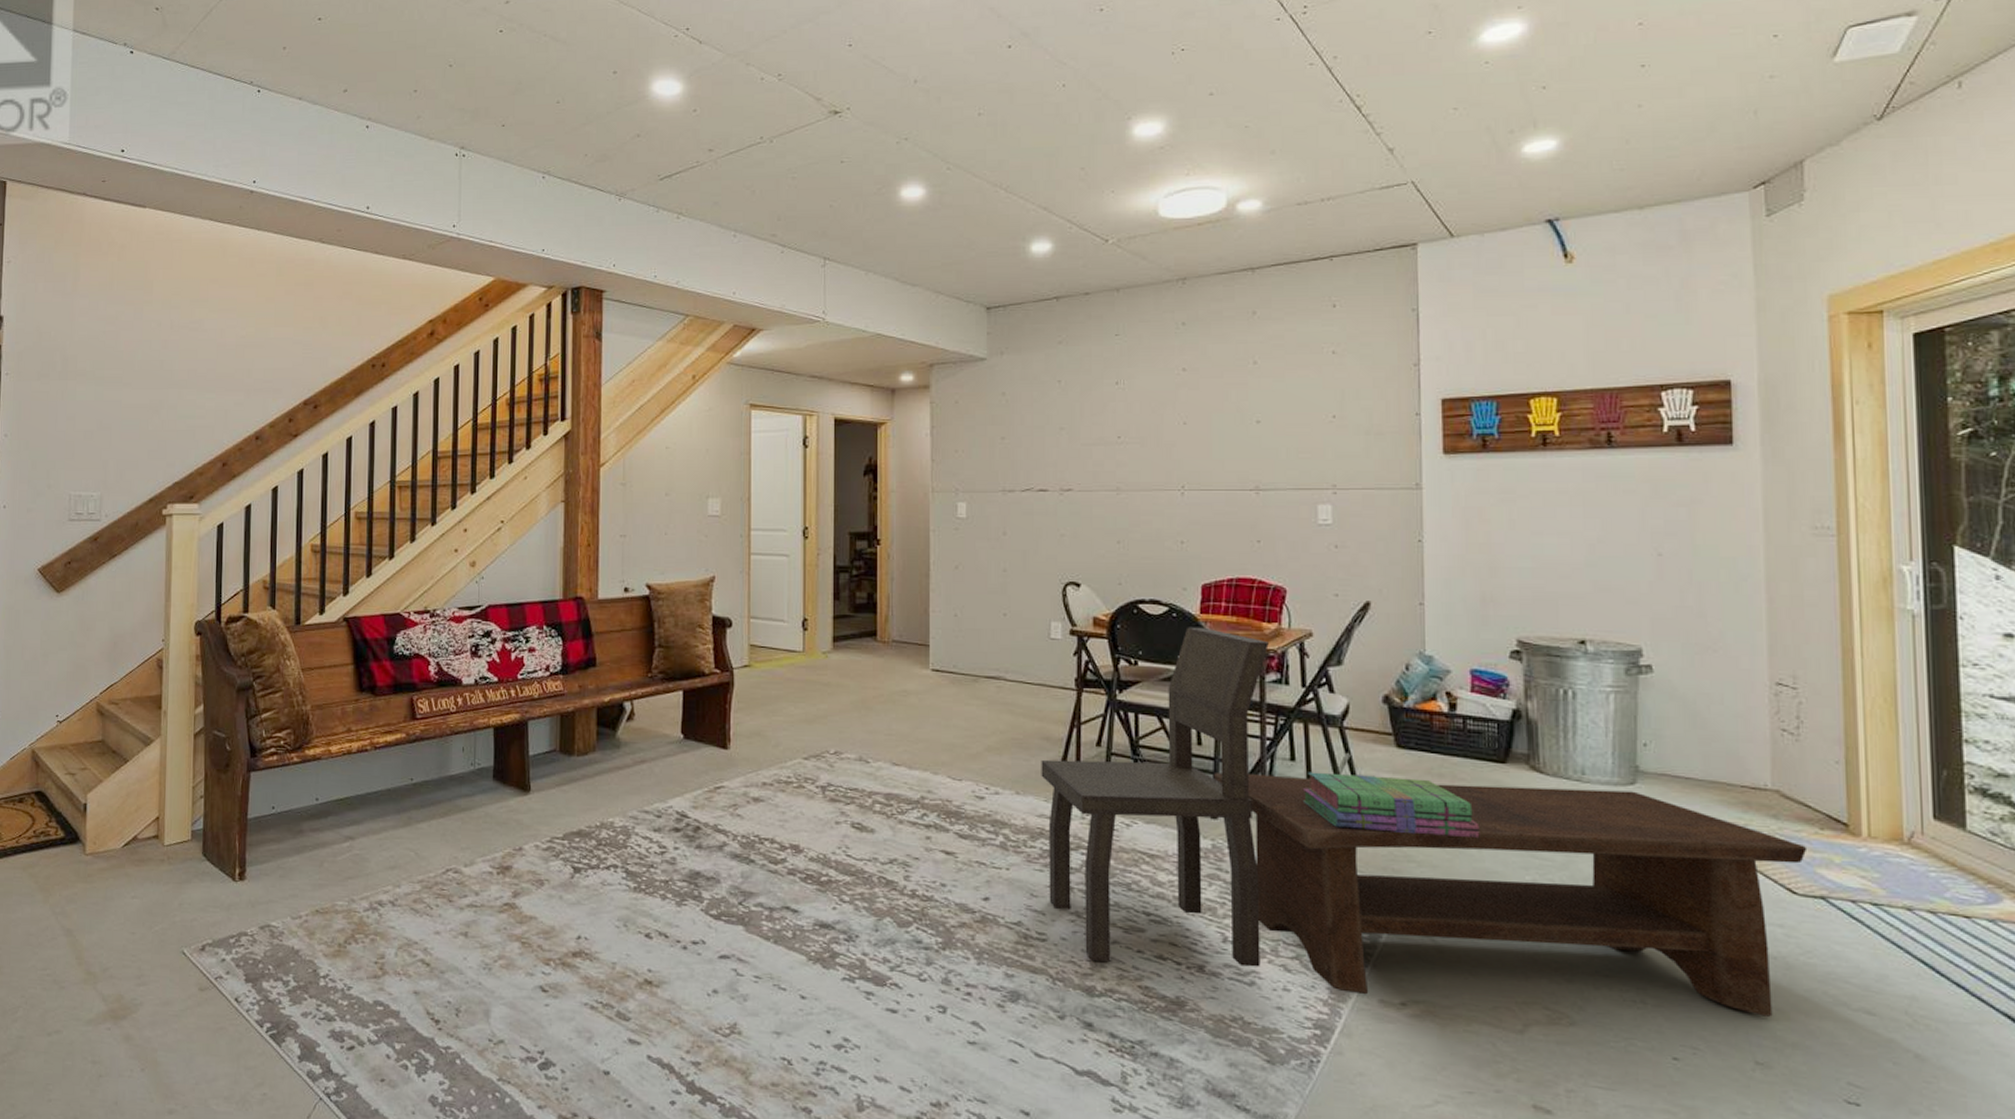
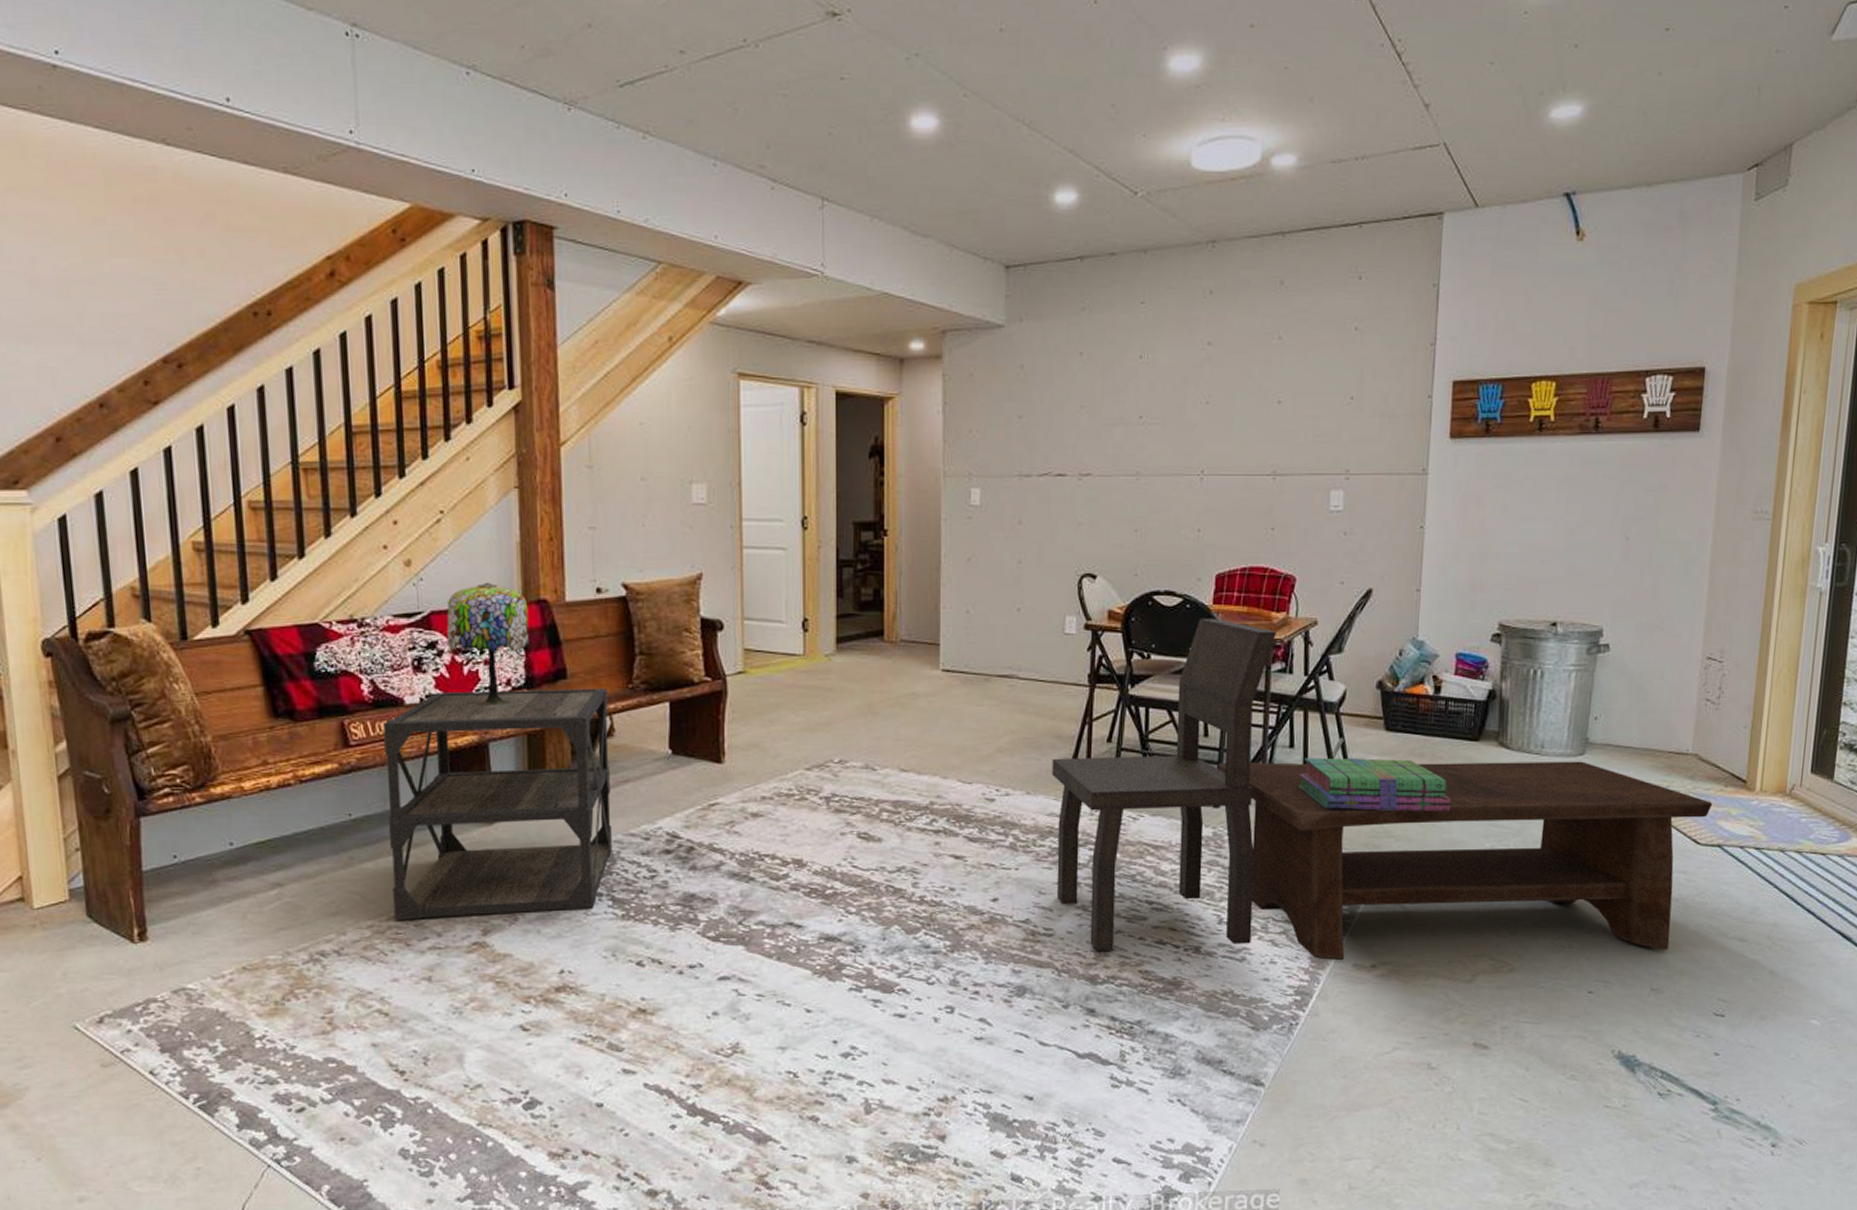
side table: none [441,675,630,880] -> present [384,688,612,920]
table lamp: none [499,581,567,689] -> present [446,582,530,706]

